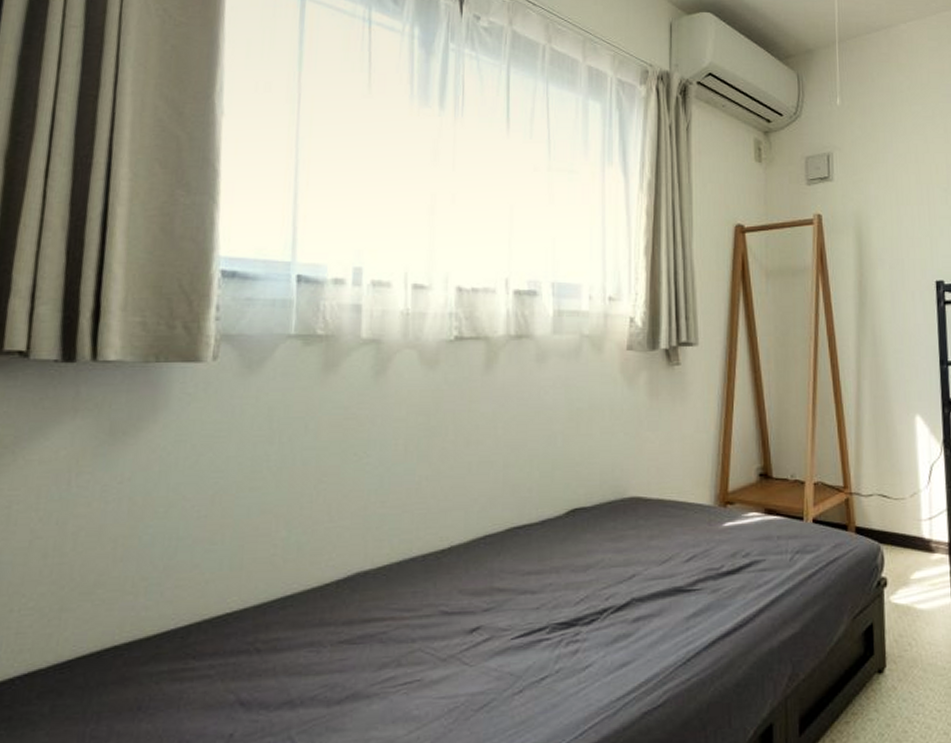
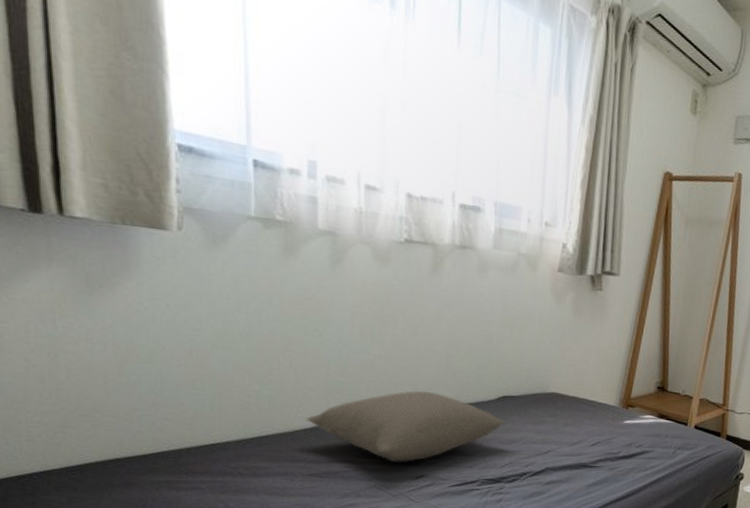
pillow: none [339,513,578,612] -> present [306,390,506,462]

